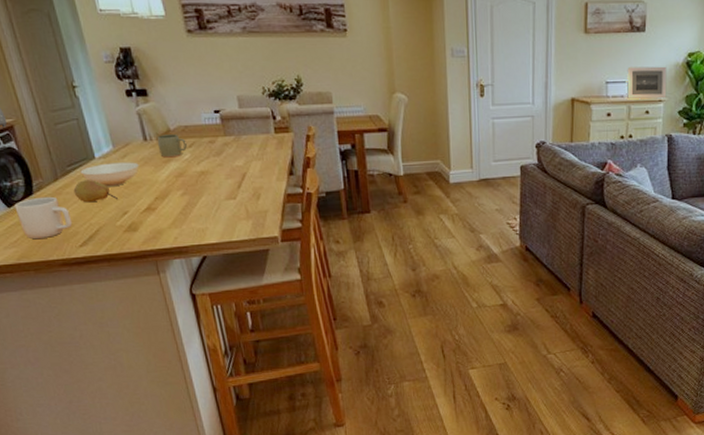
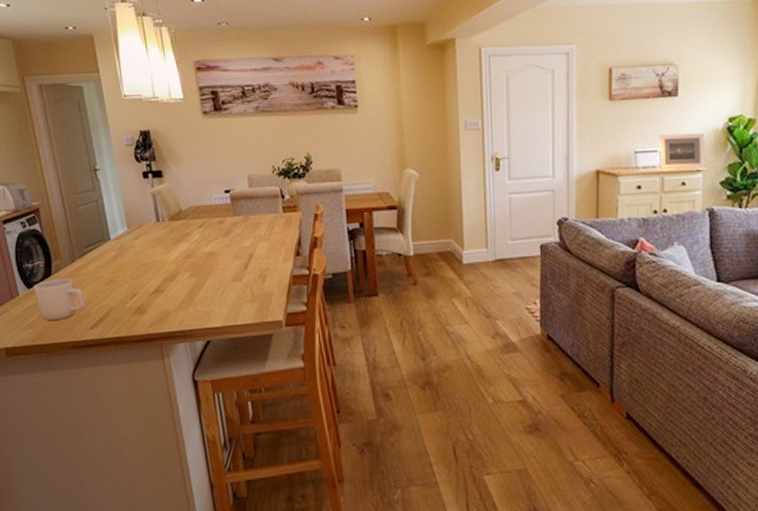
fruit: present [73,180,119,203] -> none [88,261,130,284]
bowl: present [80,162,140,187] -> none [96,243,151,269]
mug: present [156,134,187,158] -> none [169,215,197,239]

